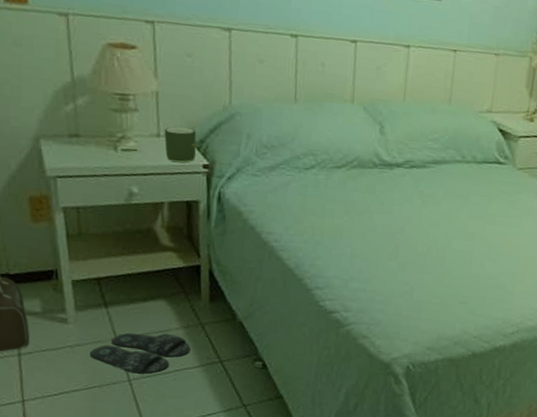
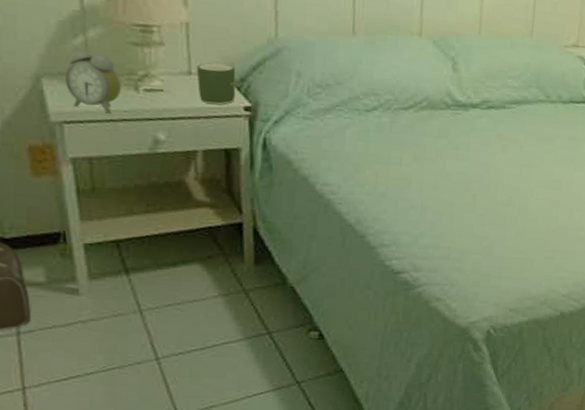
alarm clock: none [58,116,103,170] -> present [64,50,121,114]
slippers: present [89,332,190,374] -> none [107,302,232,351]

